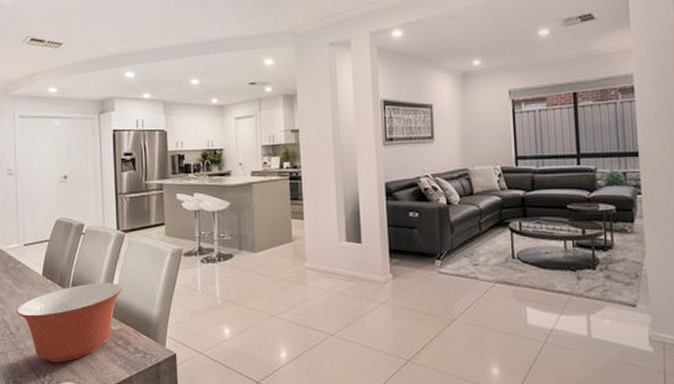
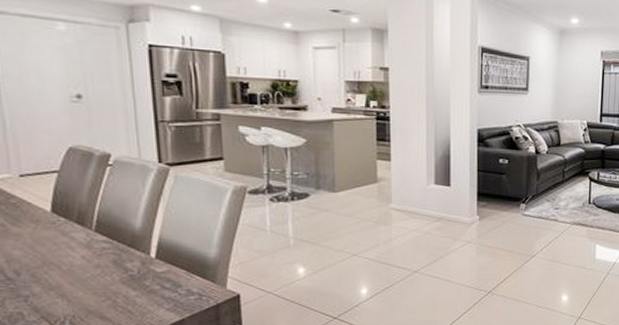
mixing bowl: present [17,282,122,362] -> none [14,221,168,309]

